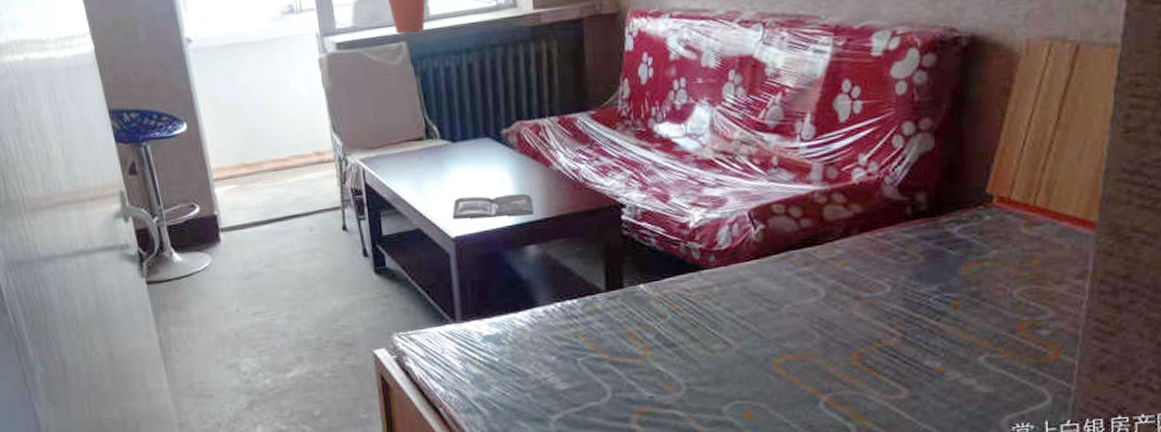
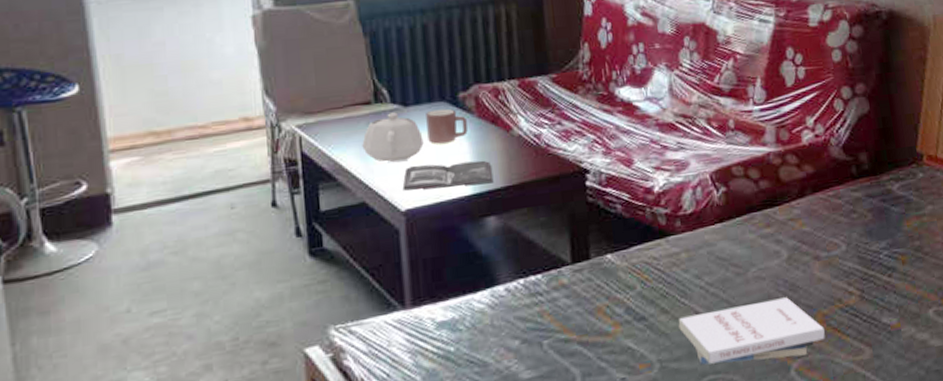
teapot: none [416,147,471,194] -> present [362,112,424,163]
mug: none [472,144,510,179] -> present [426,108,468,146]
books: none [707,334,859,391] -> present [678,297,825,365]

